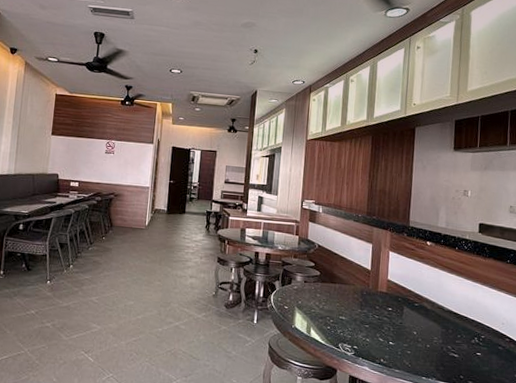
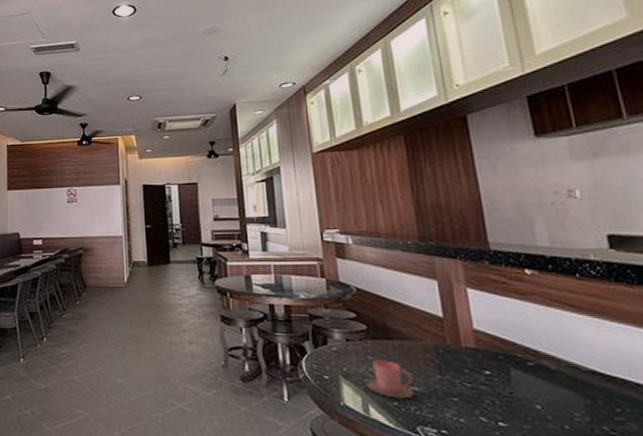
cup: none [312,297,343,325] -> present [366,359,415,399]

